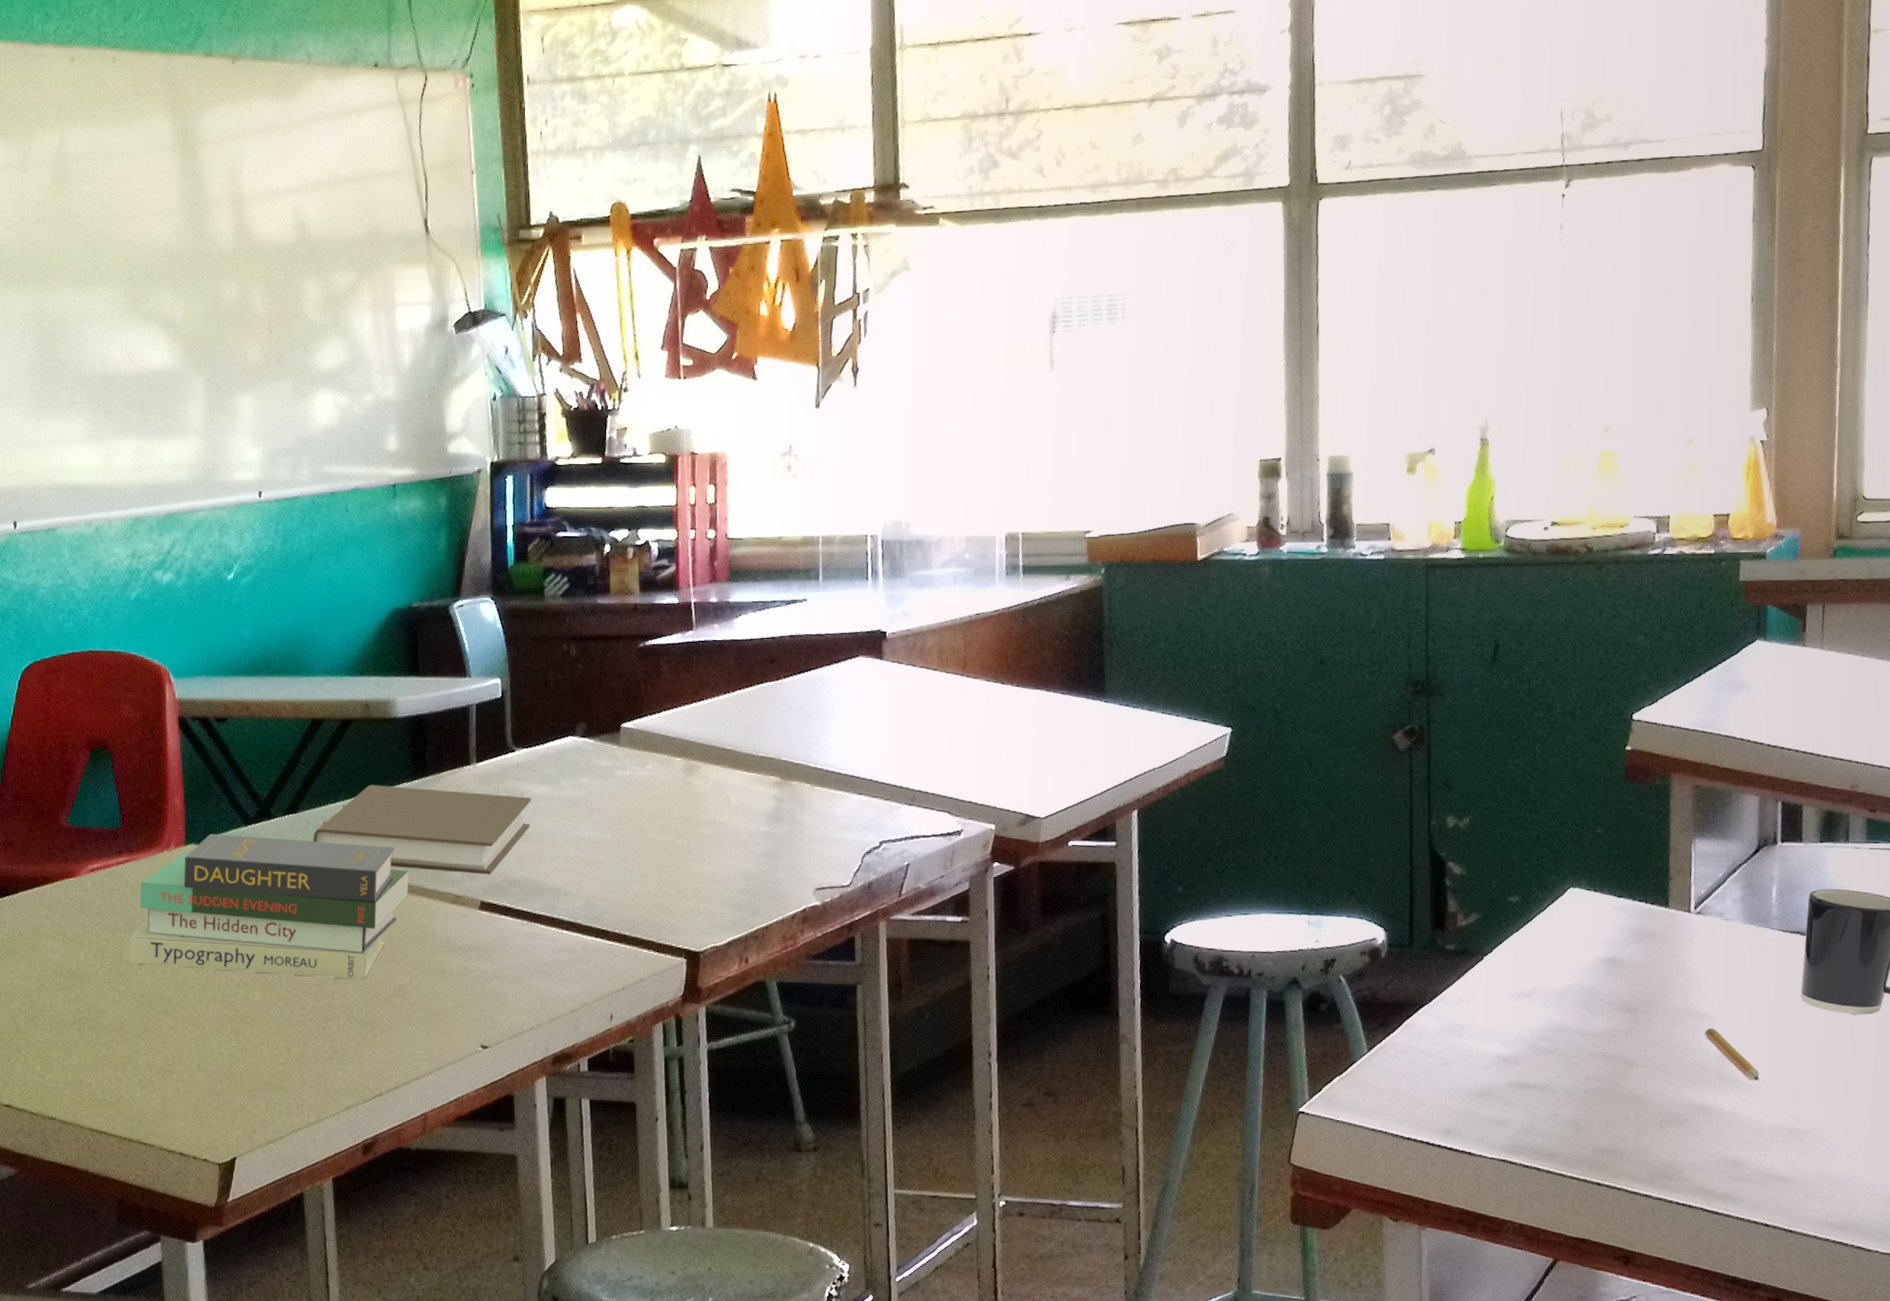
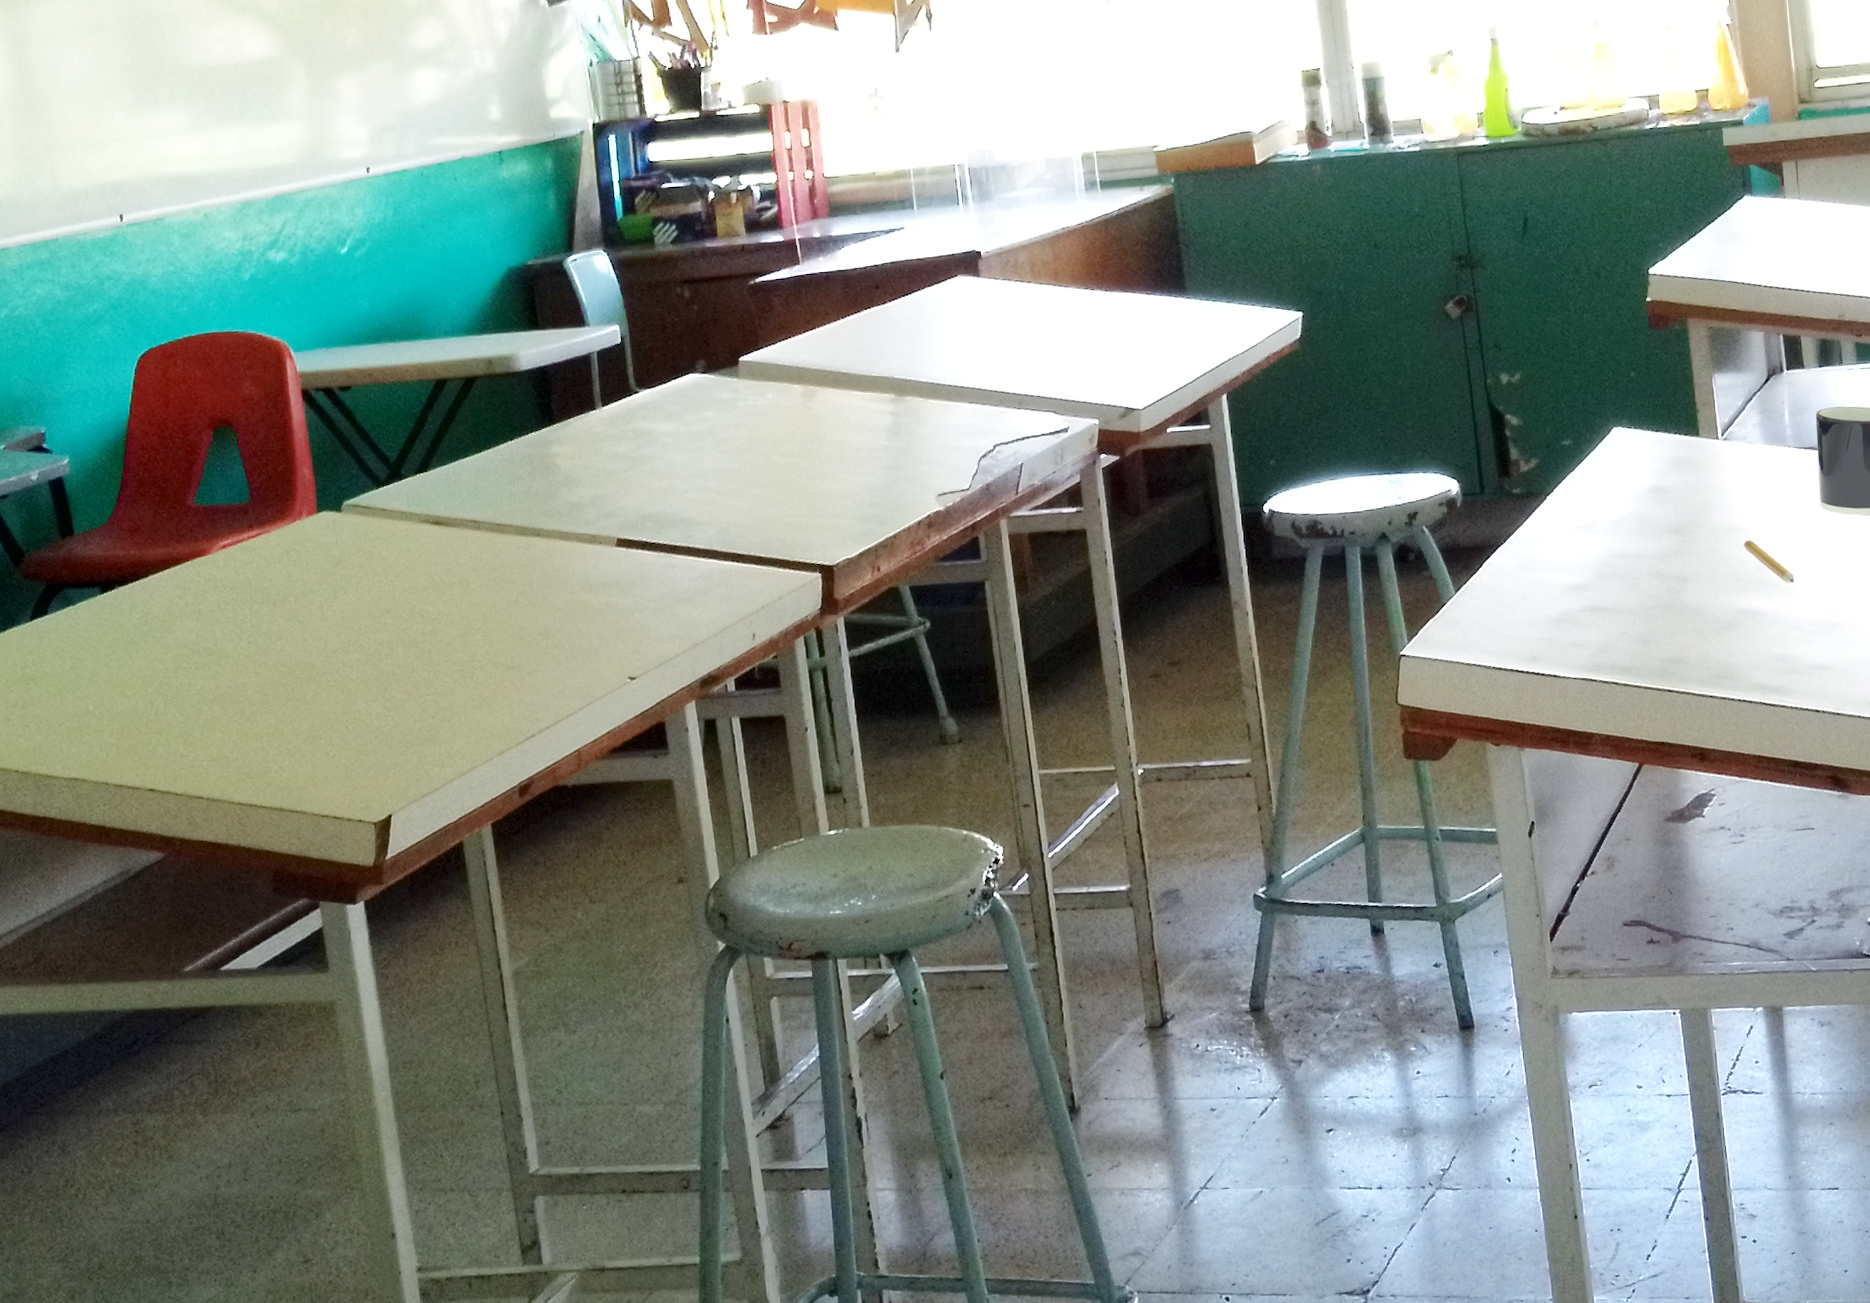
books: present [129,833,409,980] -> none [266,494,545,635]
book: present [313,784,531,875] -> none [446,434,660,514]

